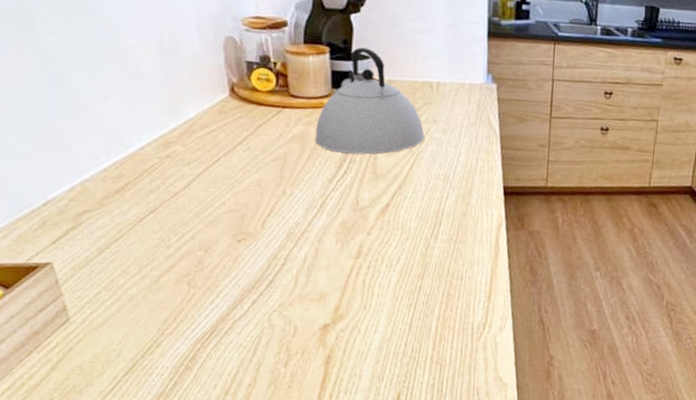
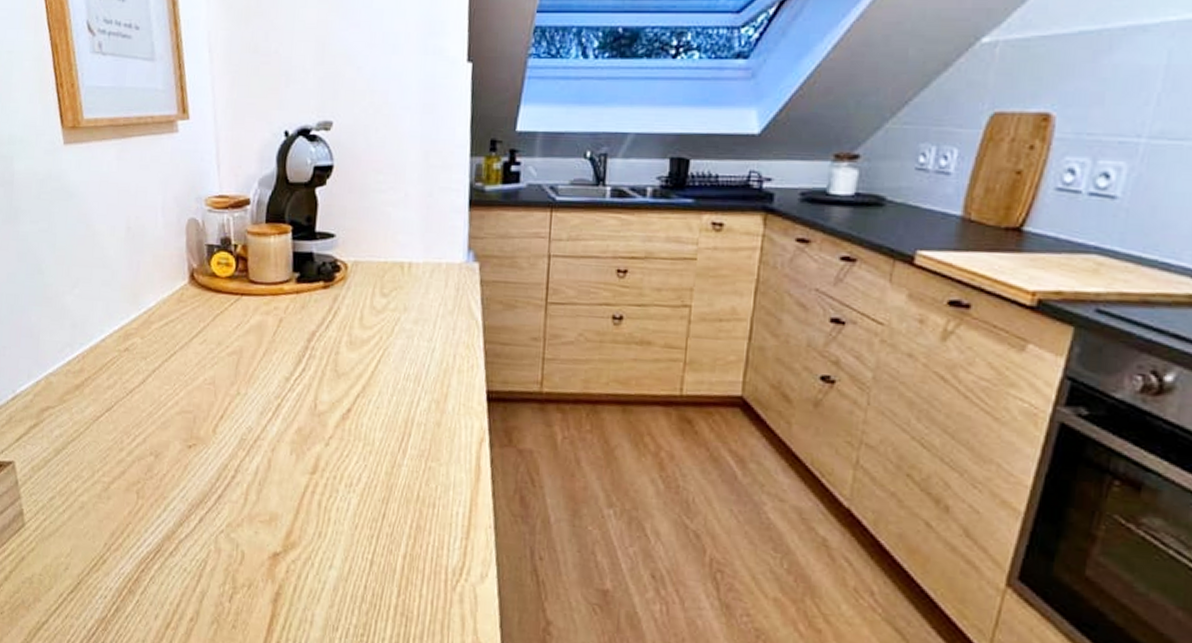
kettle: present [315,47,425,155] -> none [273,224,393,349]

